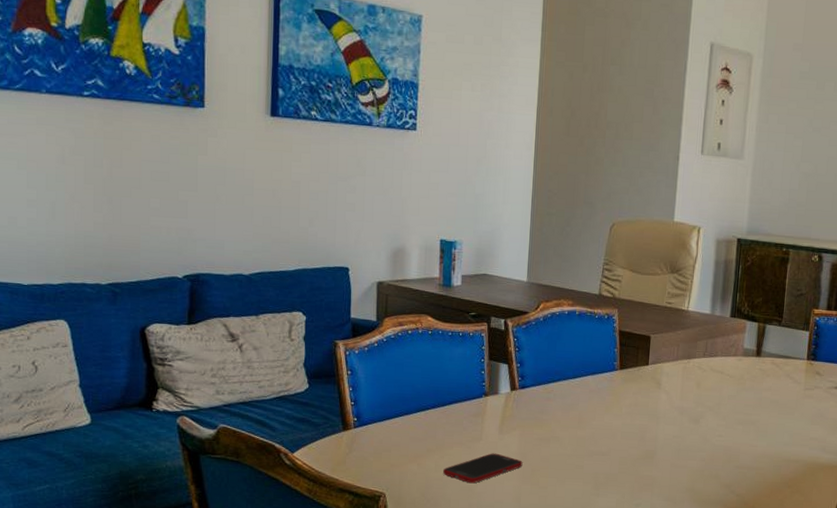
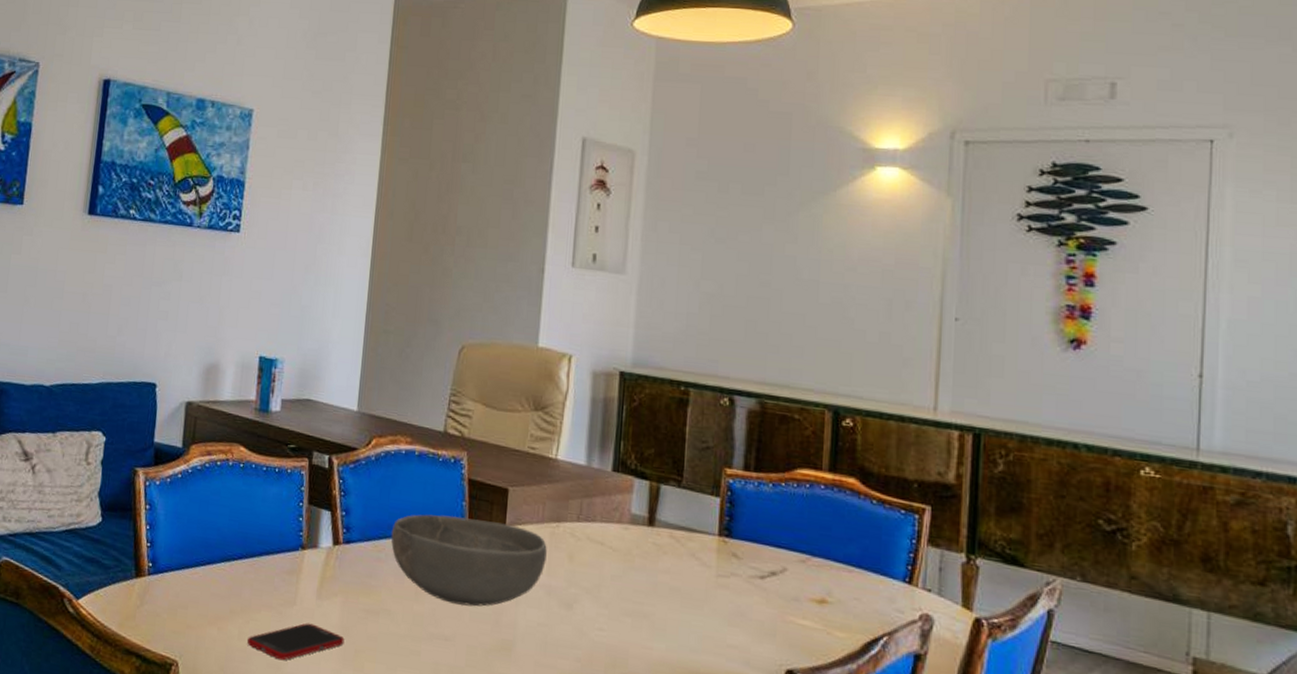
bowl: none [558,360,680,428] -> present [390,514,547,607]

